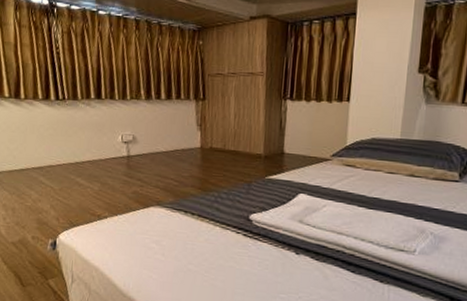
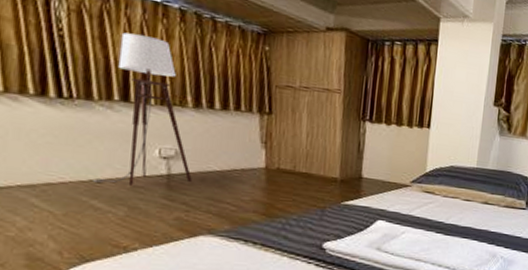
floor lamp: none [77,44,145,166] -> present [92,32,192,186]

